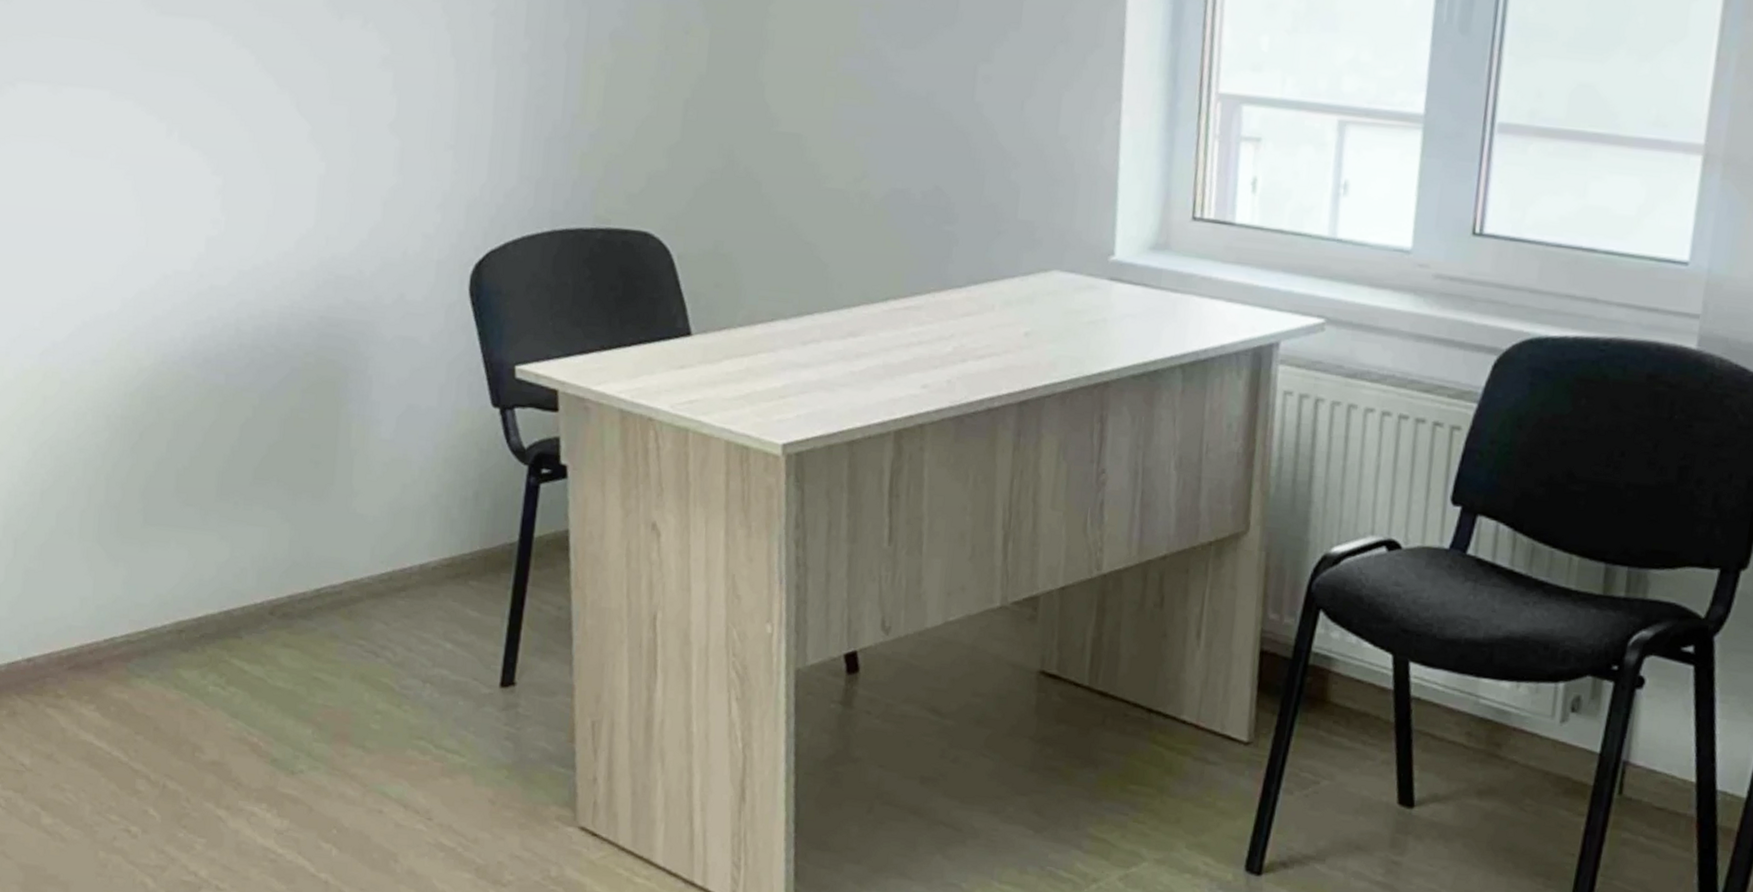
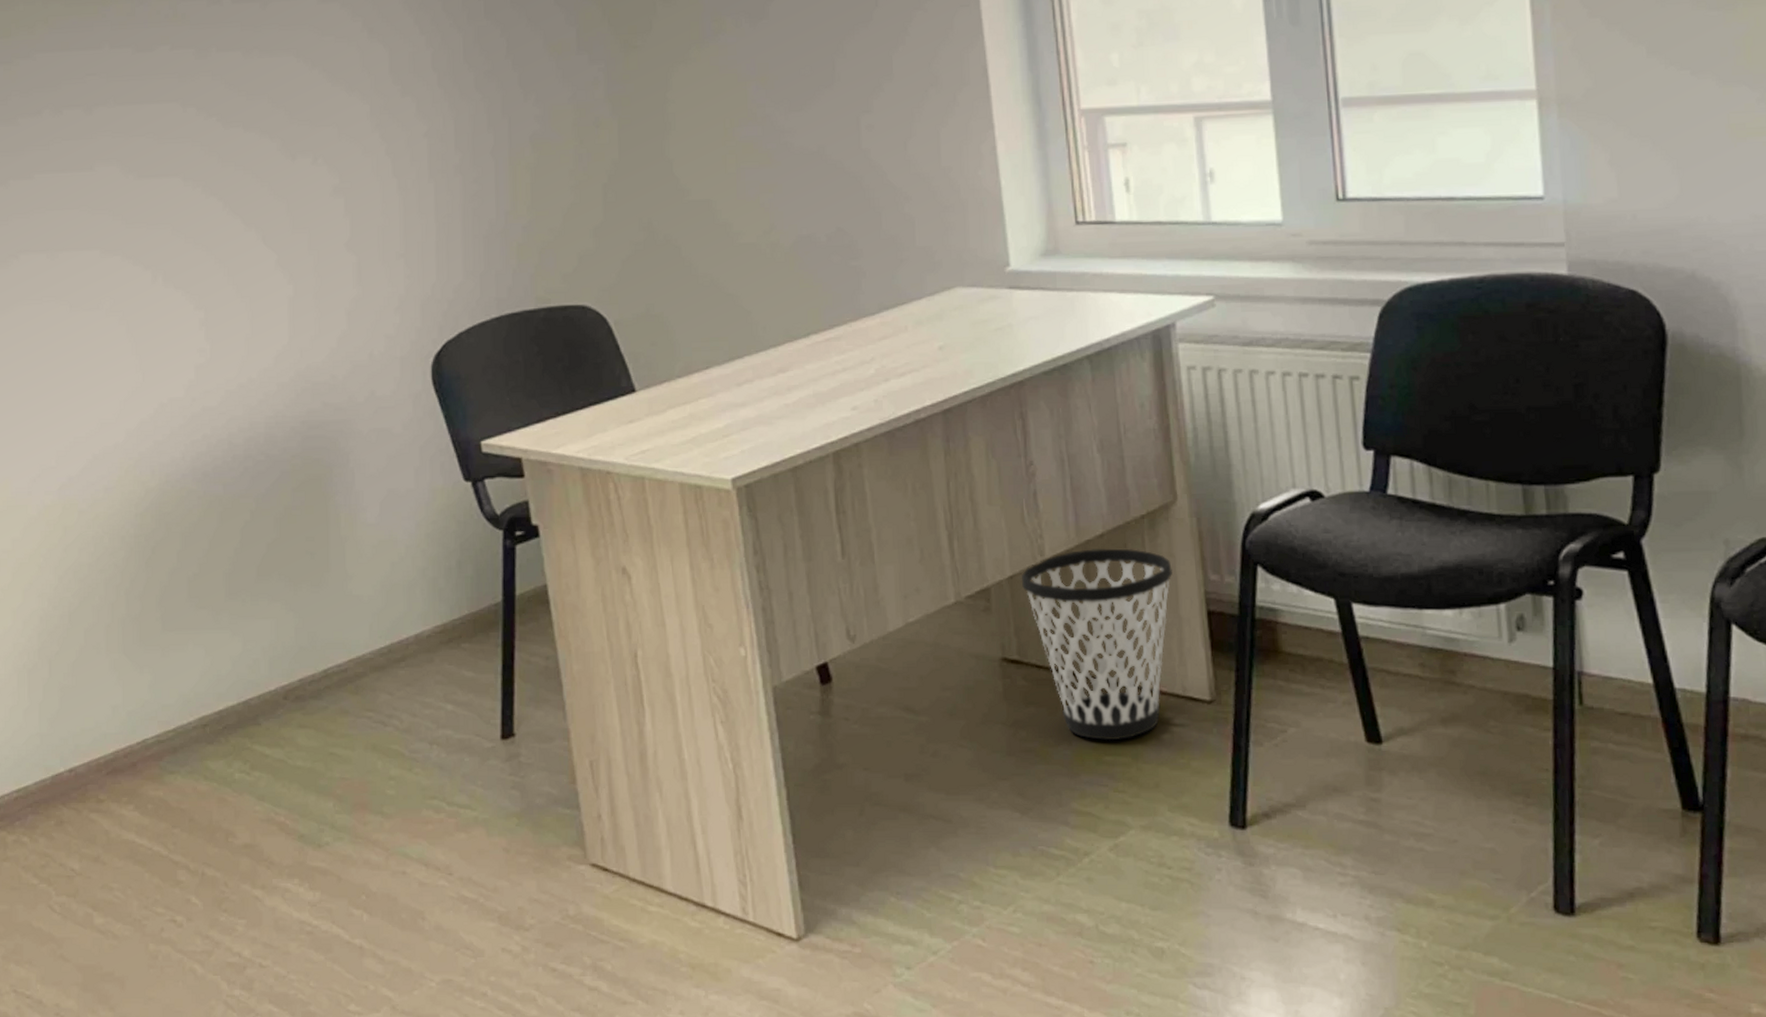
wastebasket: none [1072,569,1232,770] -> present [1021,548,1172,741]

